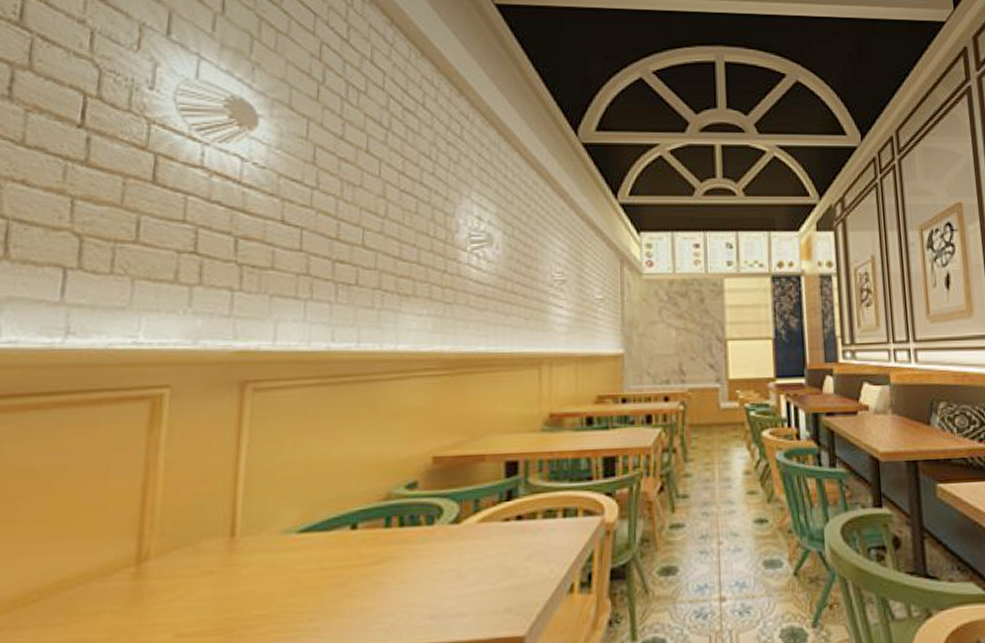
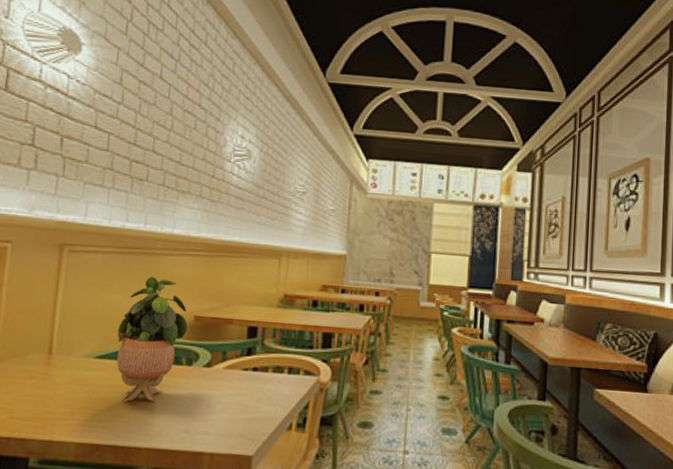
potted plant: none [328,411,424,589] -> present [117,276,188,403]

